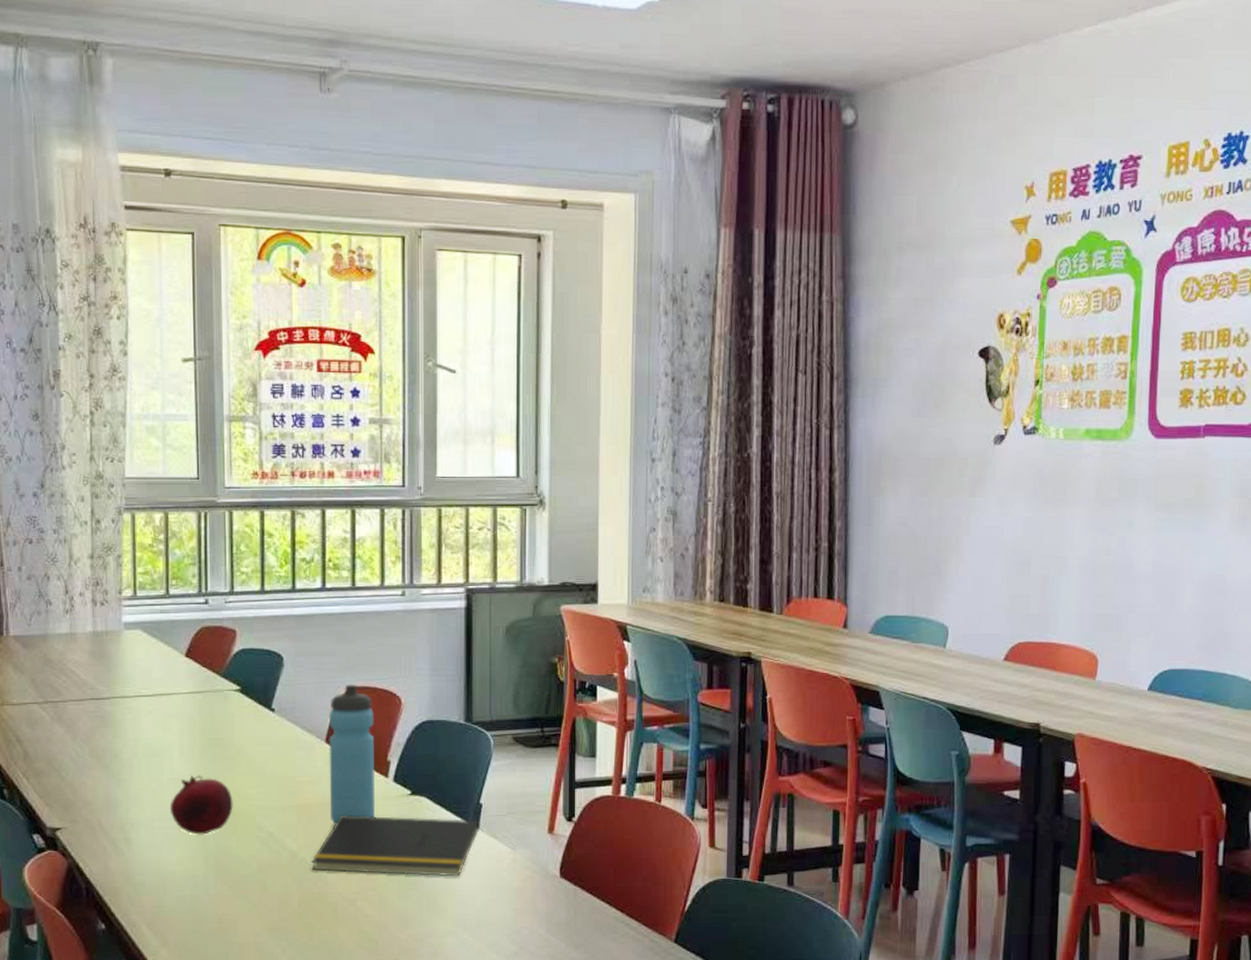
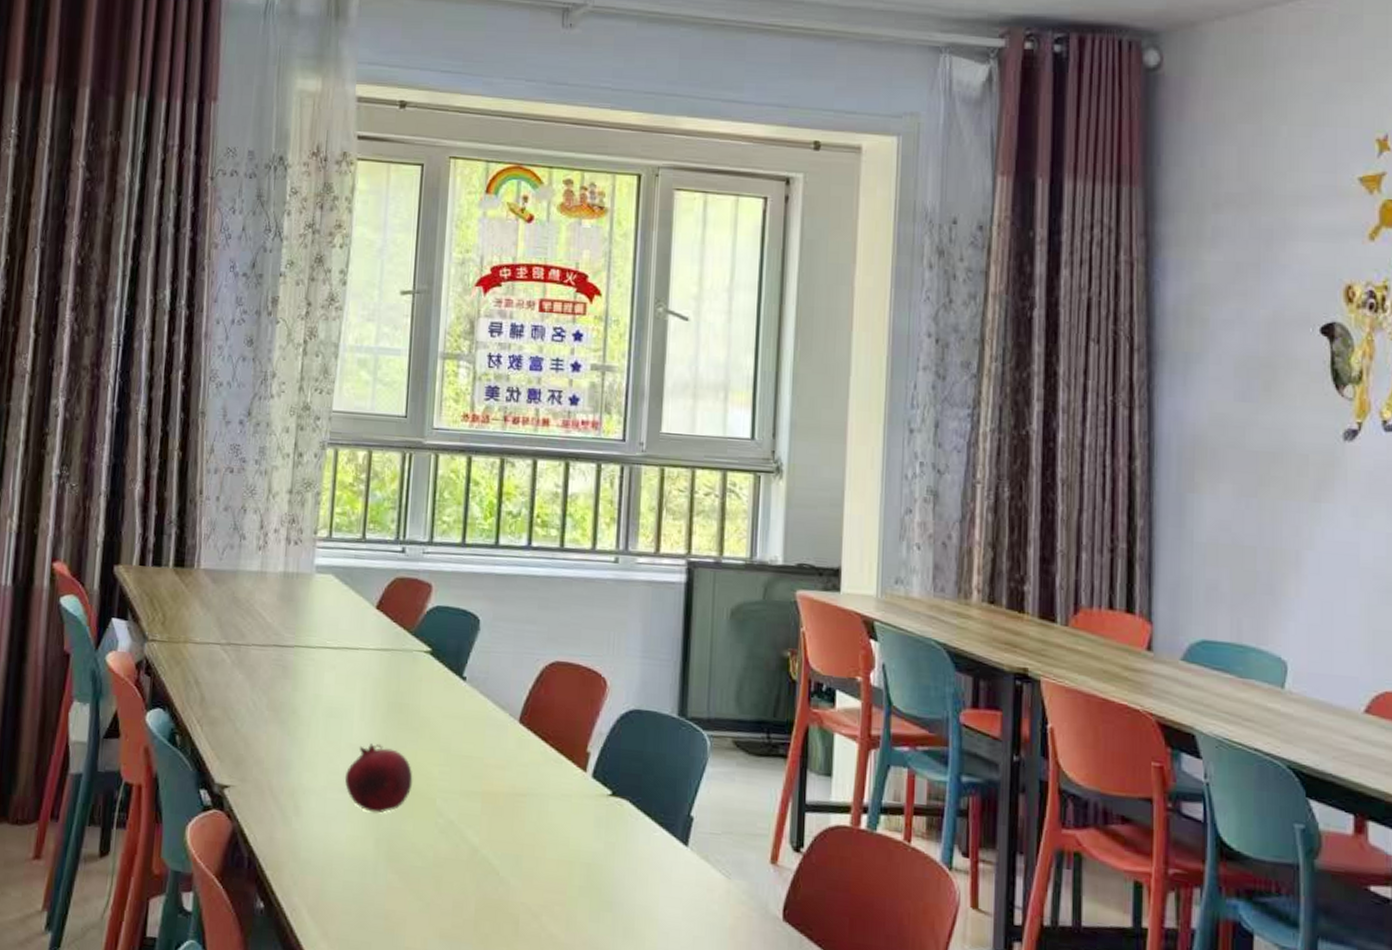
notepad: present [311,815,480,877] -> none [493,810,690,903]
water bottle: present [329,684,375,824] -> none [517,657,575,820]

